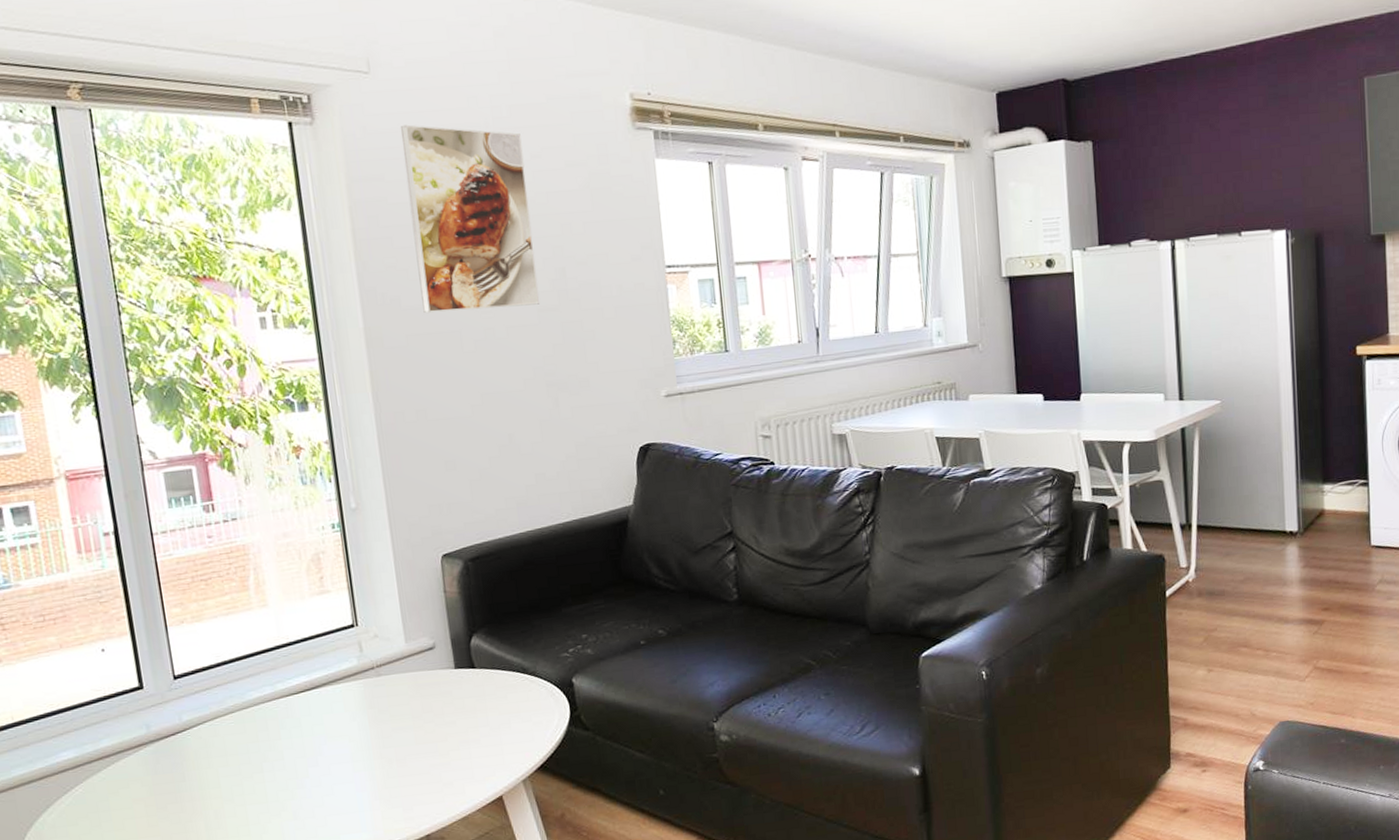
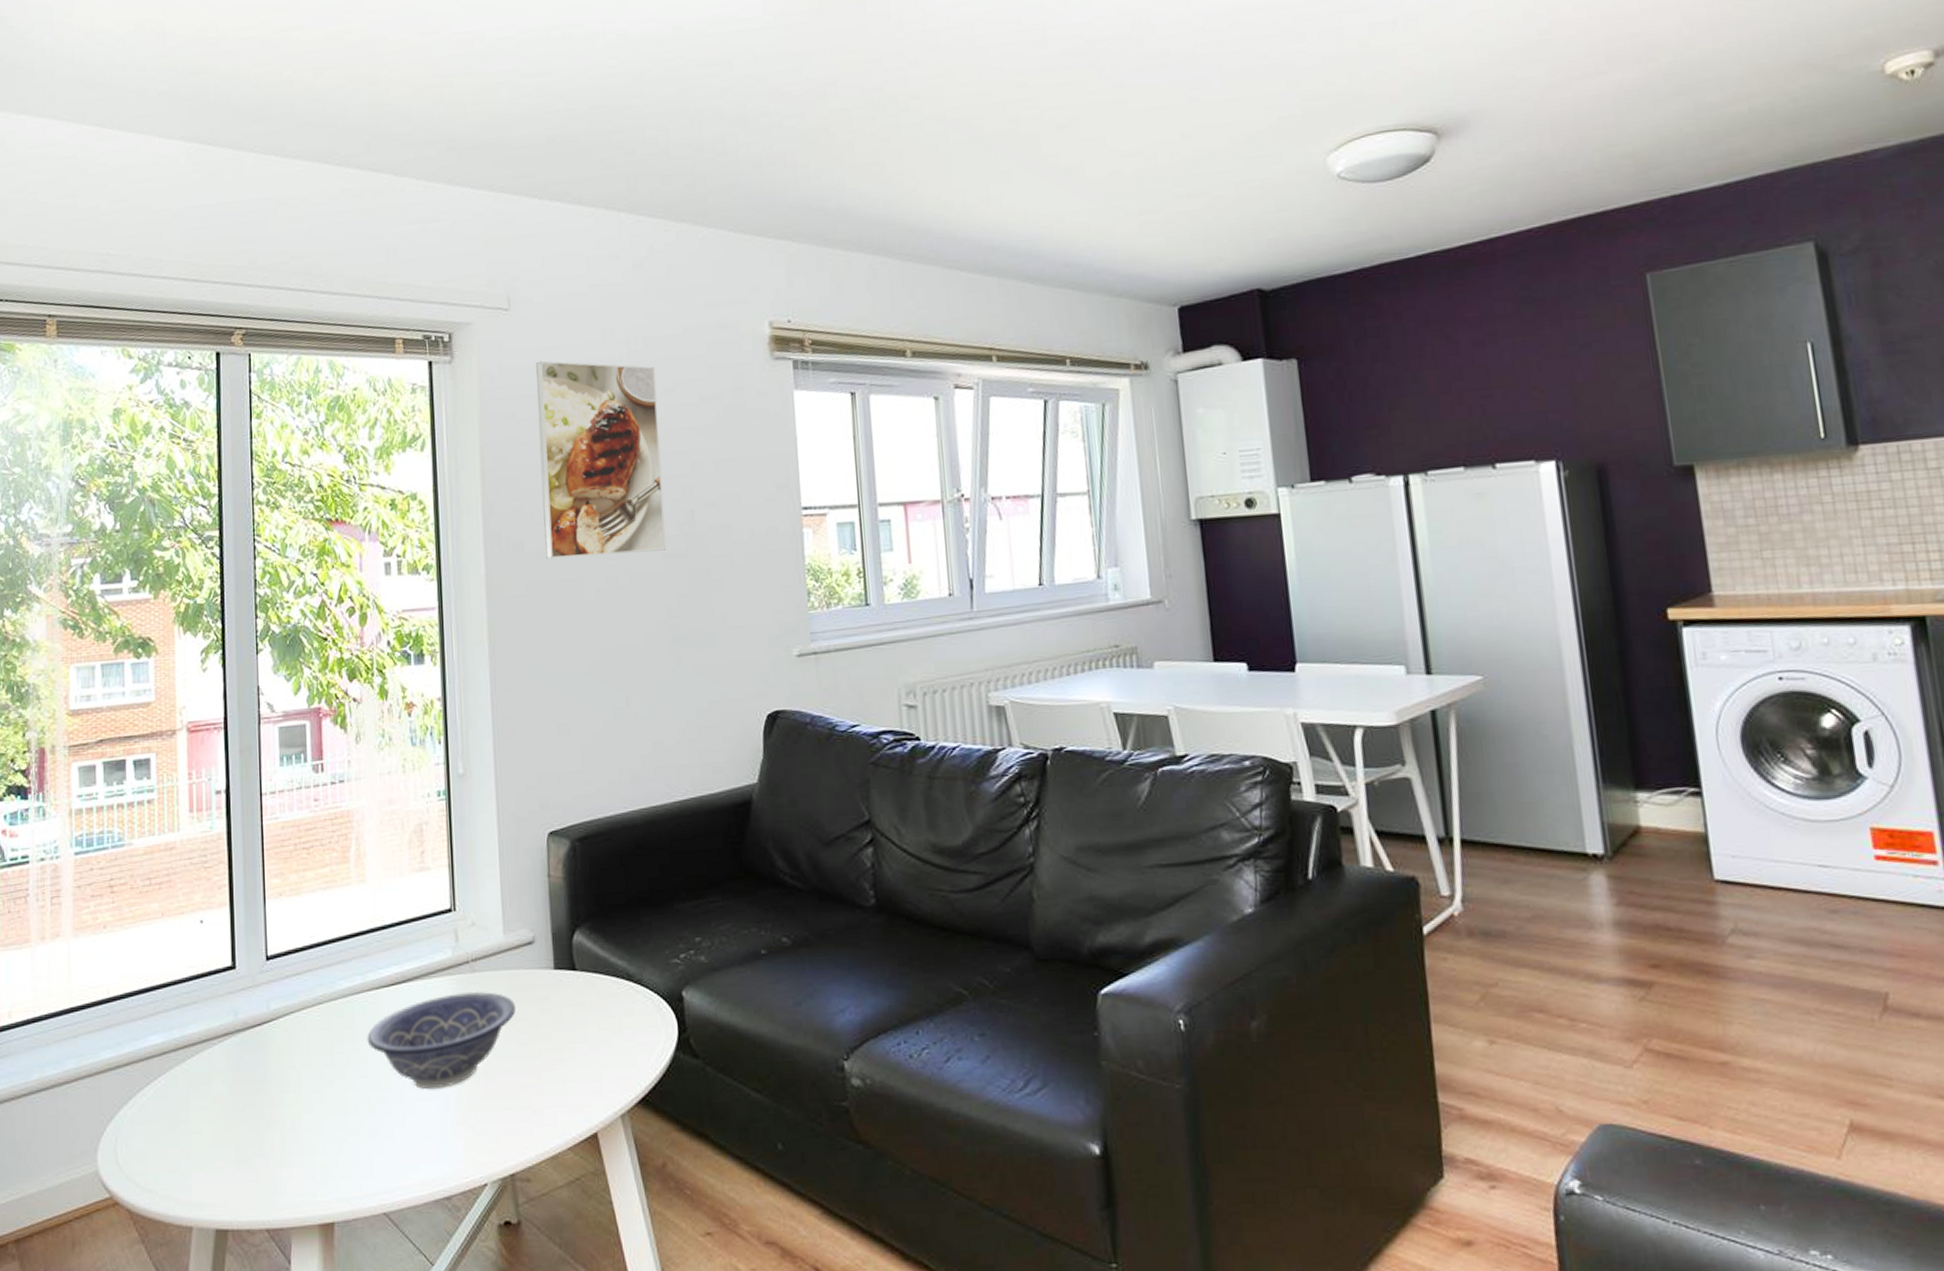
decorative bowl: none [281,691,421,775] -> present [367,991,516,1090]

